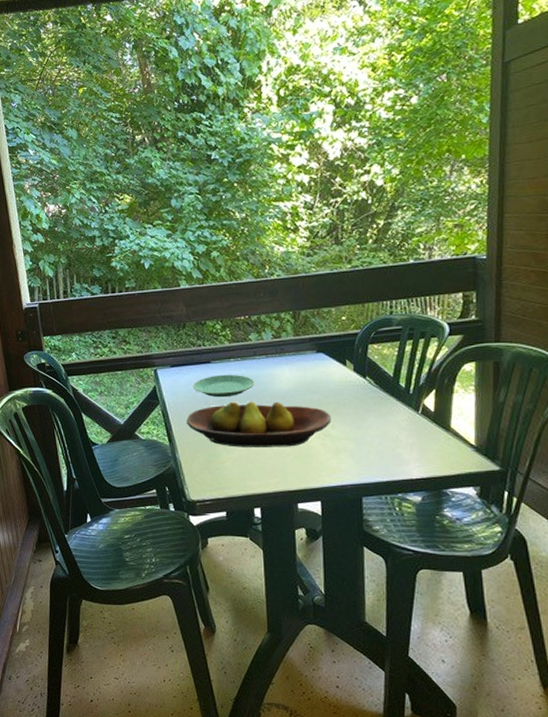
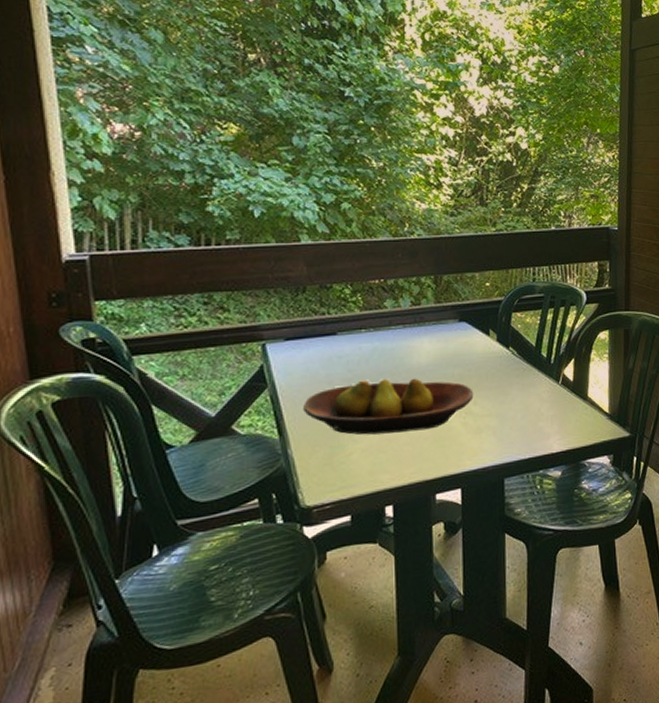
plate: present [192,374,255,398] -> none [312,347,390,376]

